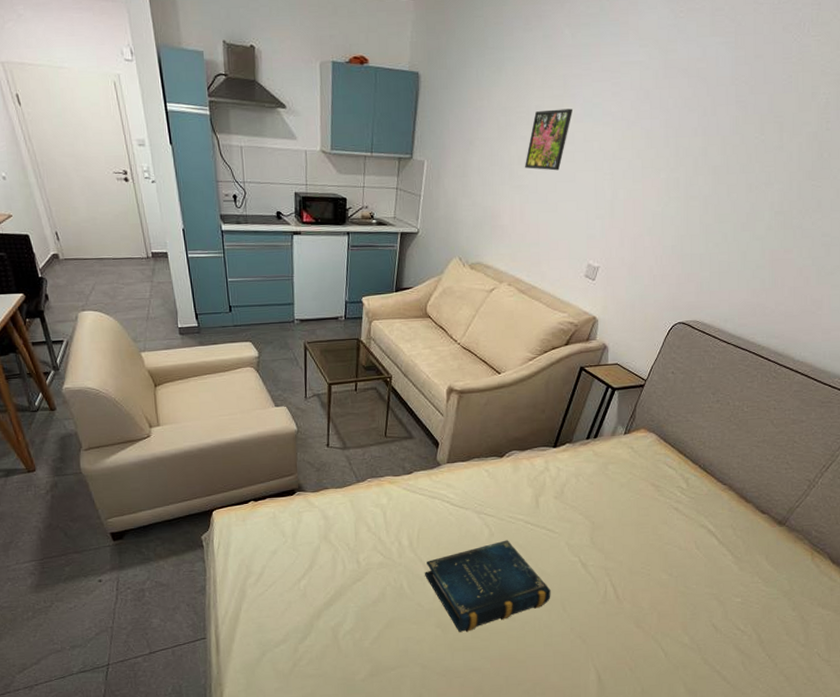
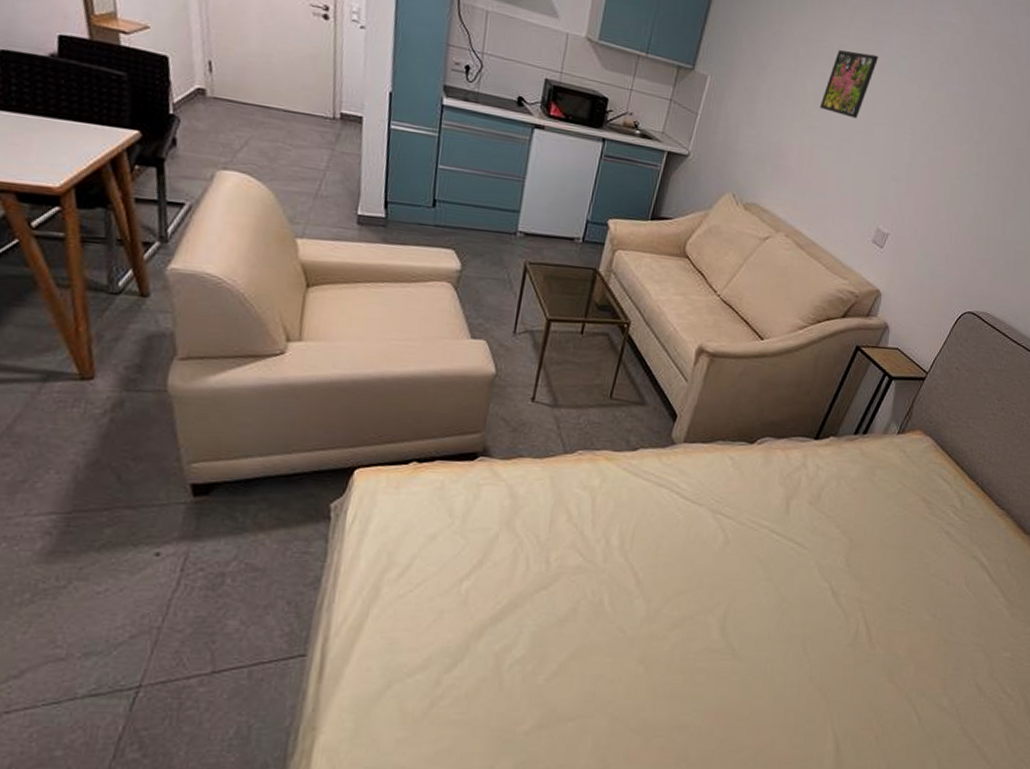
book: present [425,540,551,632] -> none [634,551,791,672]

